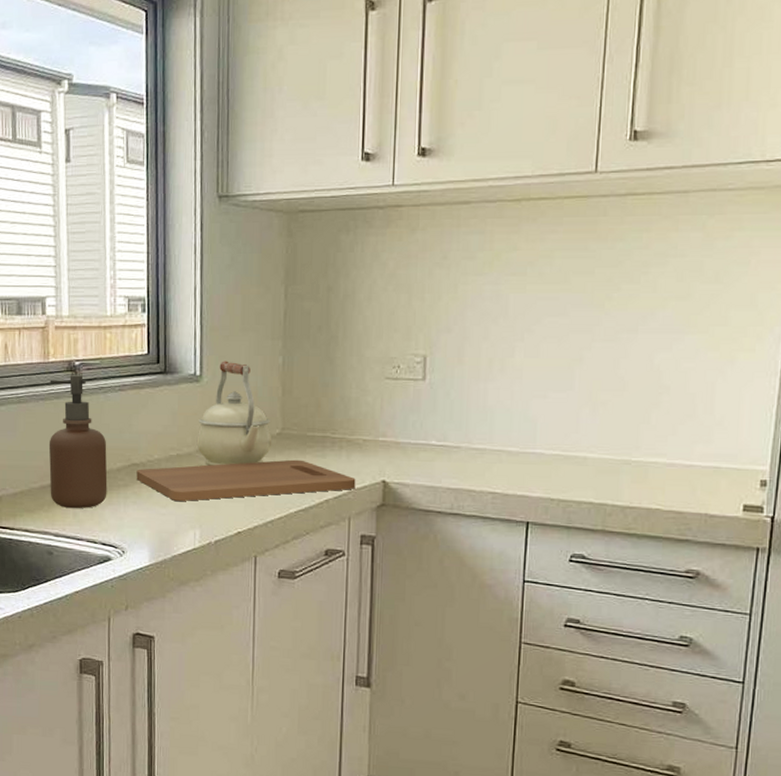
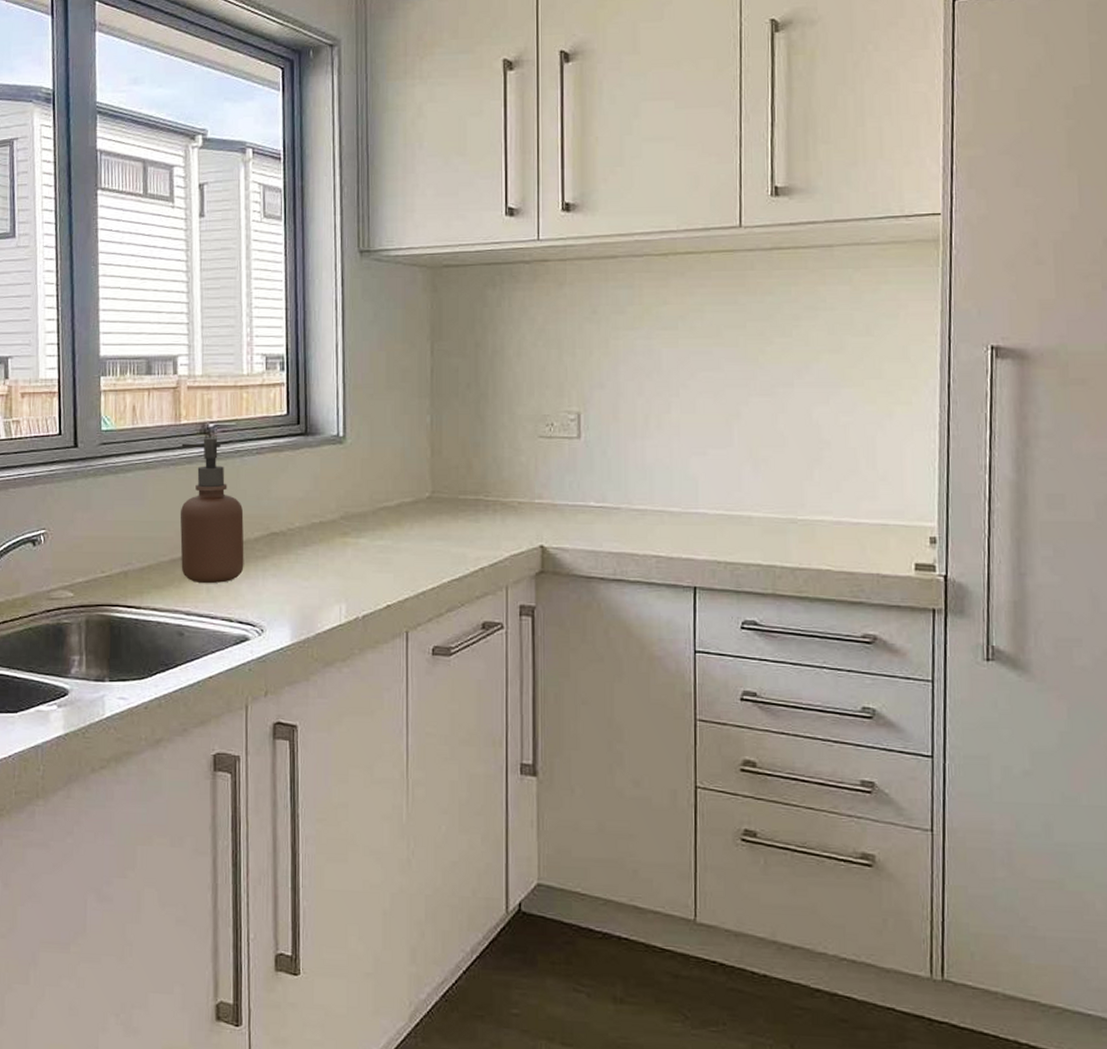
cutting board: present [136,459,356,501] -> none [276,525,512,572]
kettle: present [196,361,272,466] -> none [341,420,422,533]

